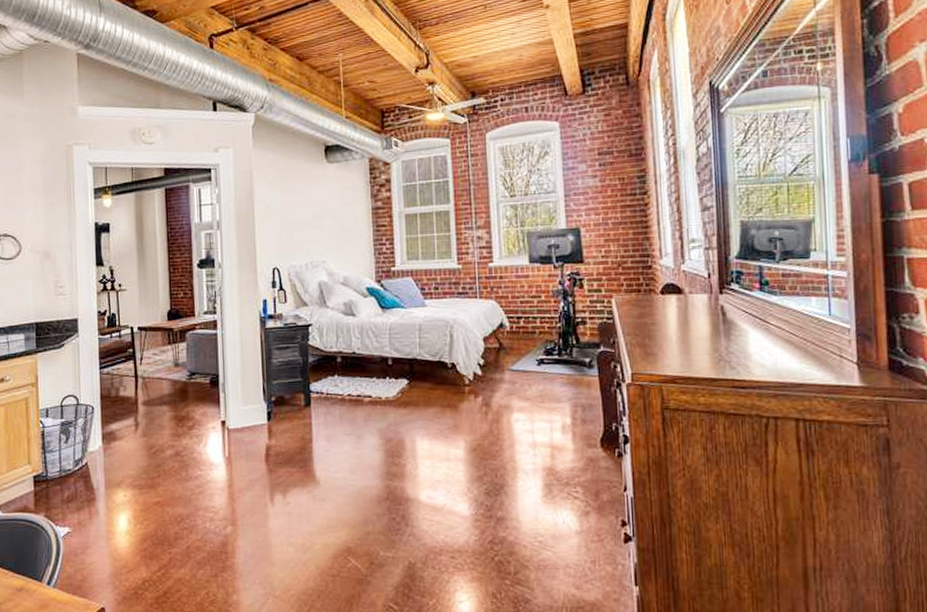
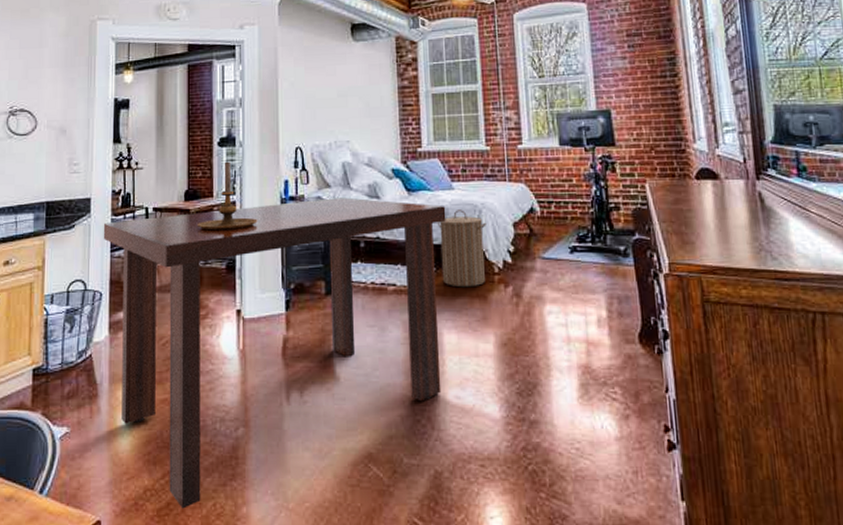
dining table: none [91,315,419,597] -> present [103,197,446,509]
candle holder: none [181,282,239,348] -> present [197,161,258,231]
laundry hamper: none [410,325,458,398] -> present [437,210,486,288]

